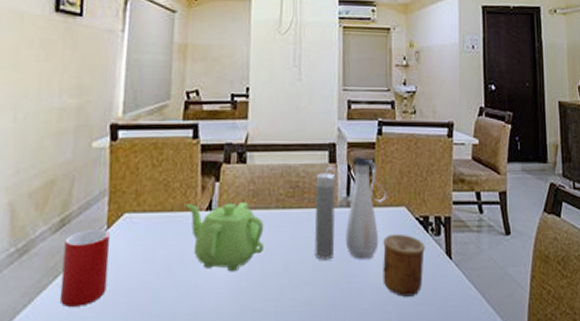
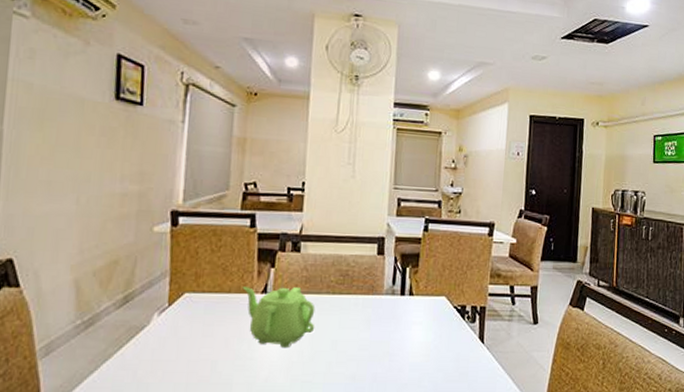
cup: present [59,229,111,307] -> none [124,306,172,374]
water bottle: present [314,156,387,260] -> none [360,249,430,341]
cup: present [383,233,425,297] -> none [421,319,461,374]

